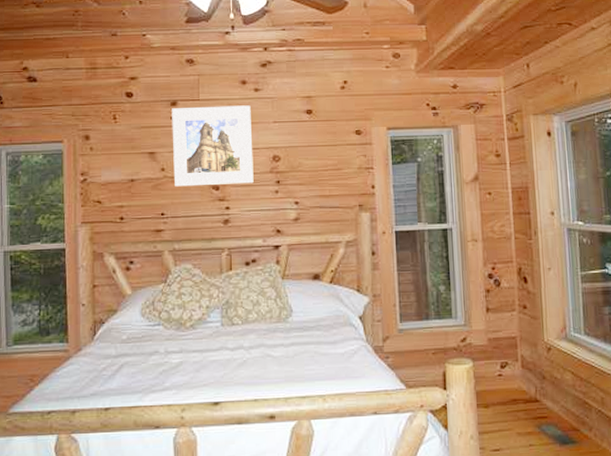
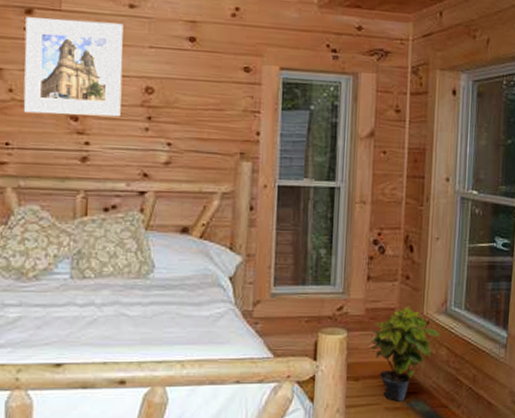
potted plant: none [496,334,563,427] -> present [370,306,440,402]

